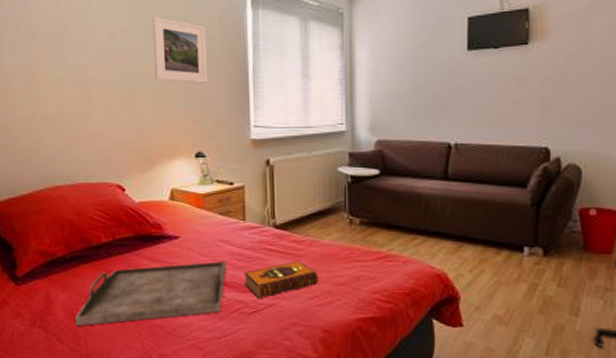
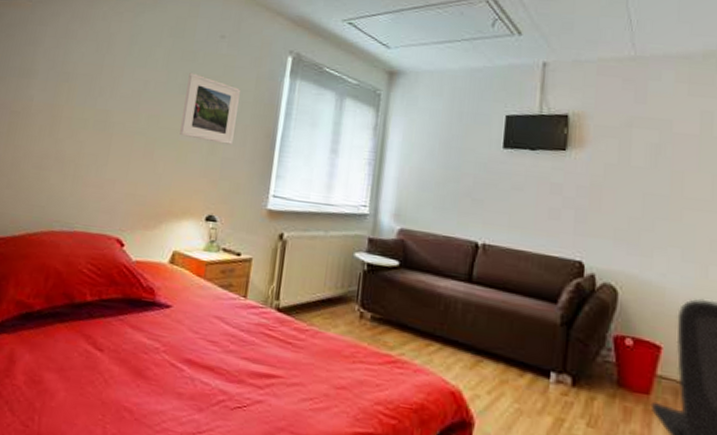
serving tray: present [75,260,227,326] -> none [34,334,218,403]
hardback book: present [244,261,319,299] -> none [232,352,318,393]

